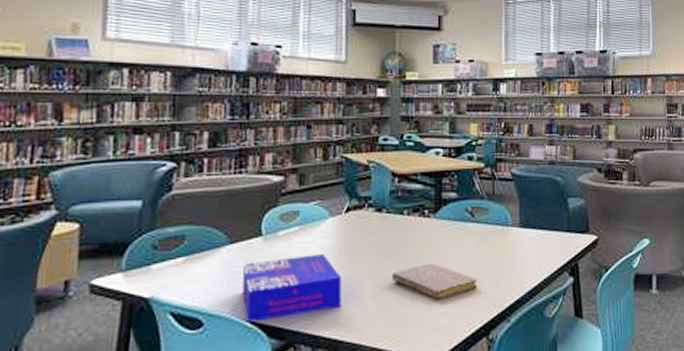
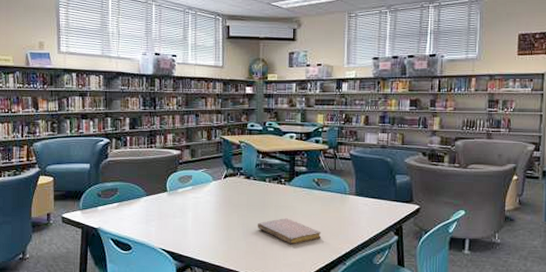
board game: present [242,254,342,322] -> none [155,206,222,249]

